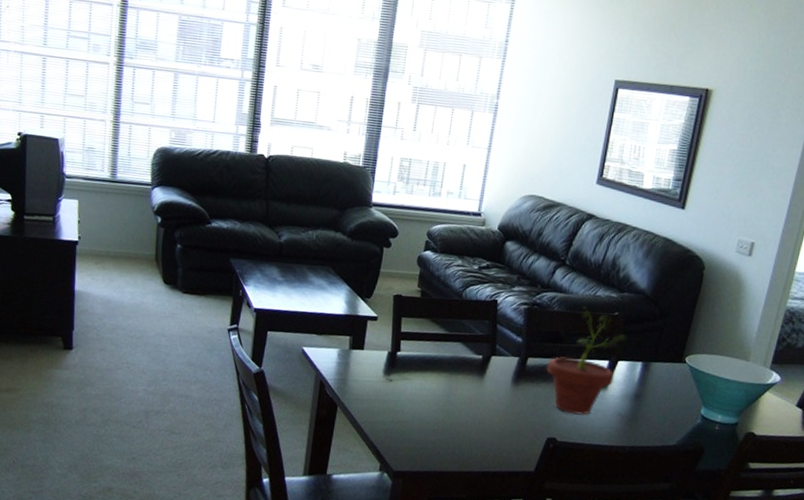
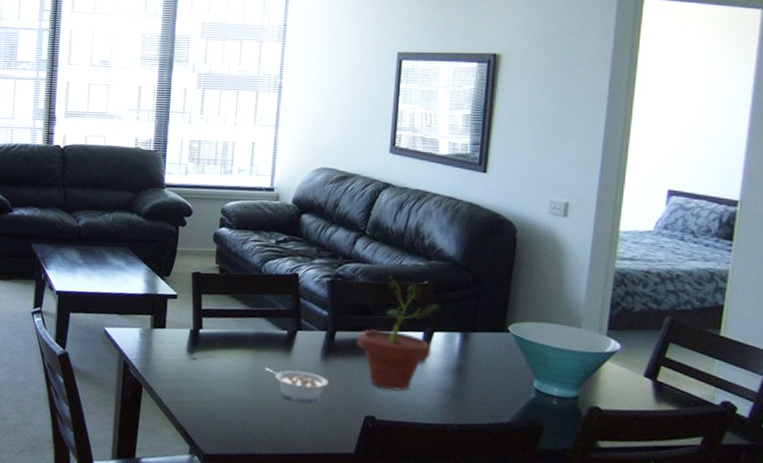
legume: none [458,390,517,425] -> present [265,367,328,403]

